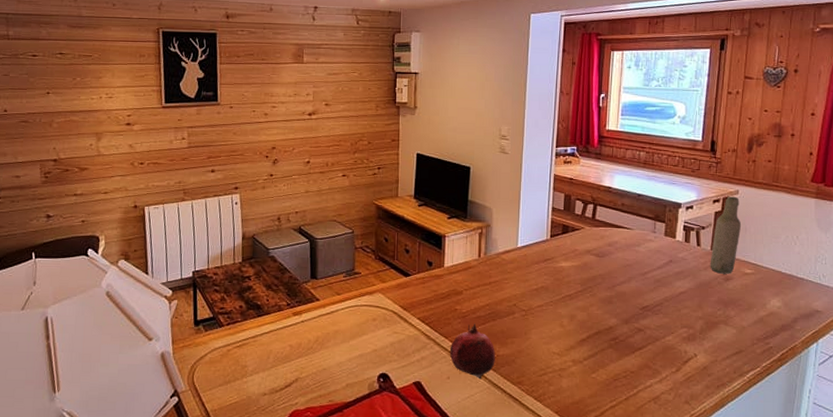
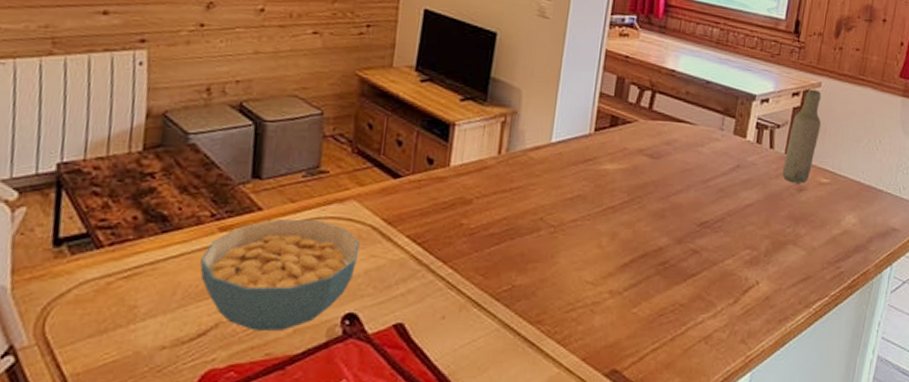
cereal bowl: none [283,306,386,385] -> present [200,219,360,331]
fruit: present [449,323,495,380] -> none [447,243,511,319]

